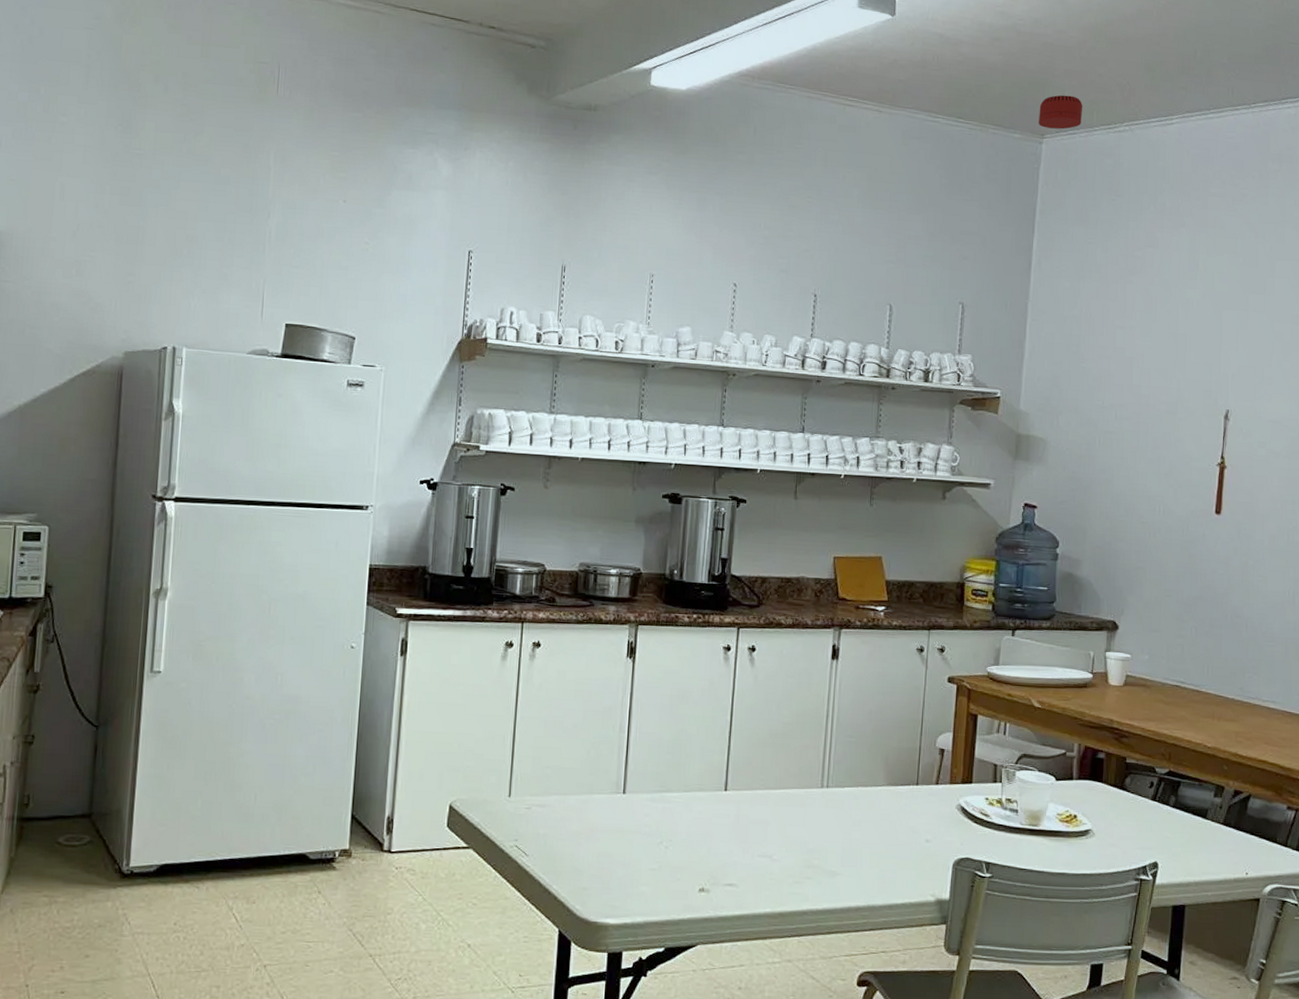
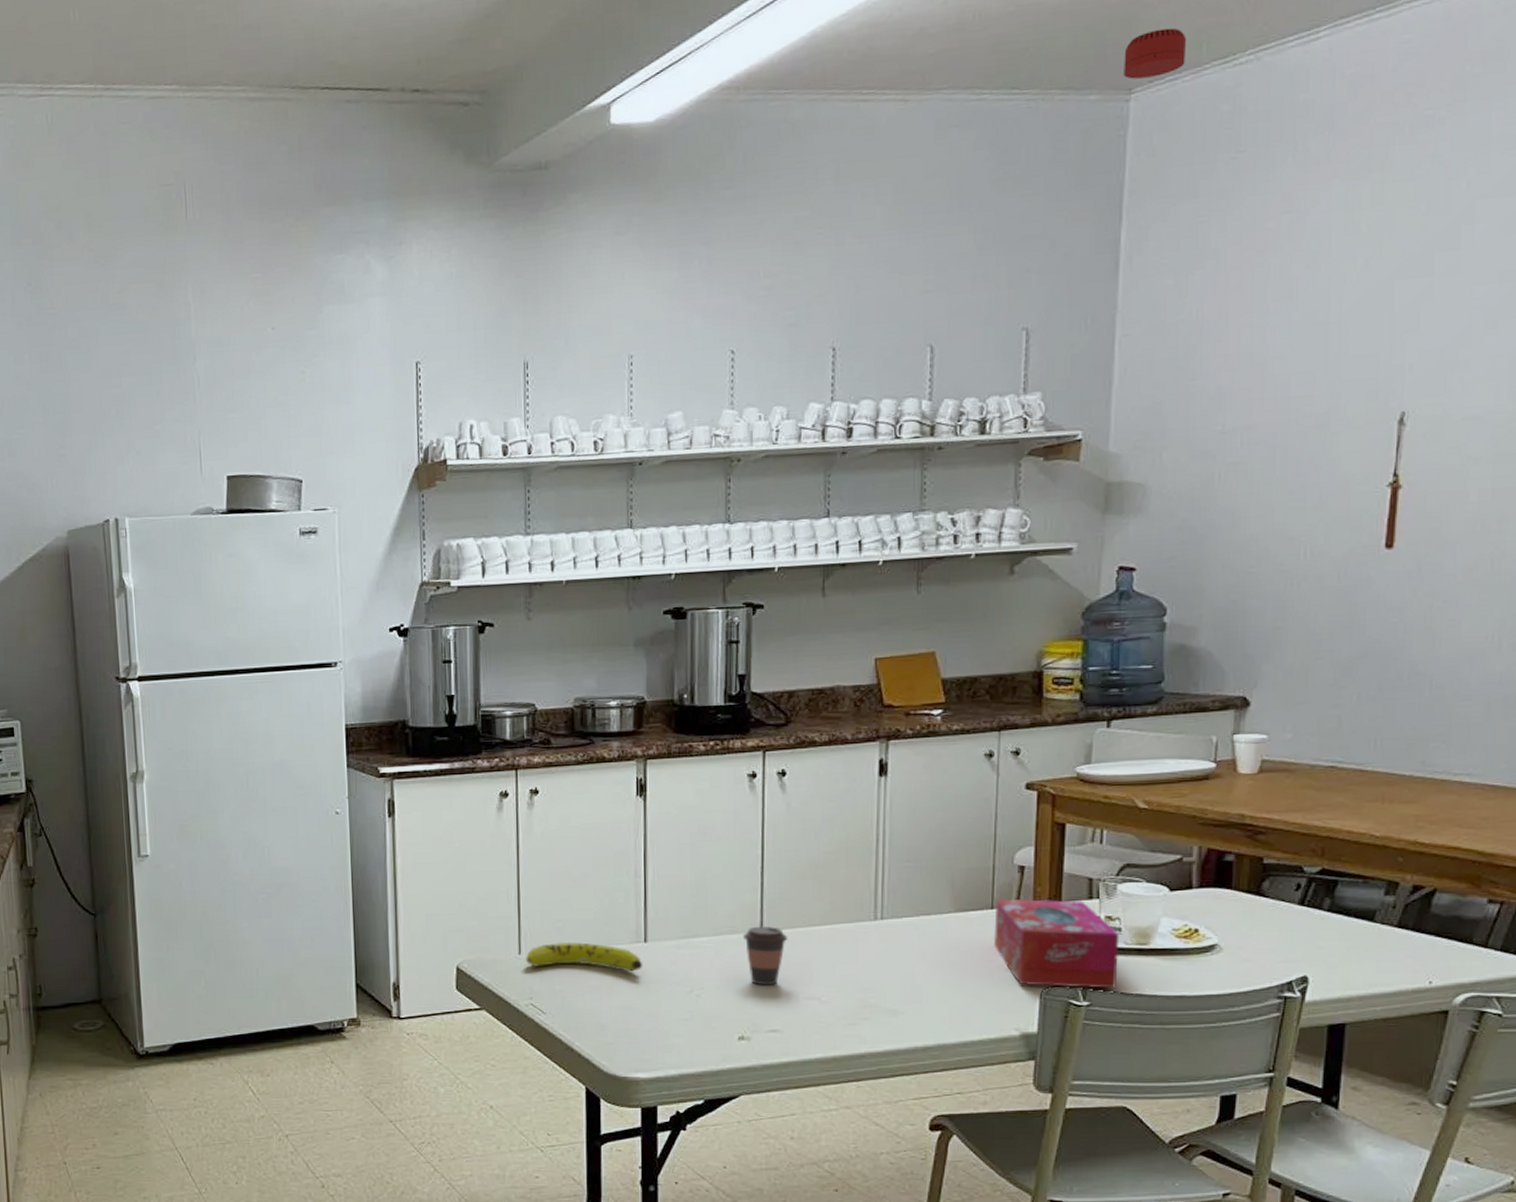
fruit: none [515,787,620,821] -> present [526,941,642,972]
coffee cup: none [709,785,748,842] -> present [742,926,788,986]
tissue box: none [918,776,1017,863] -> present [994,899,1120,989]

